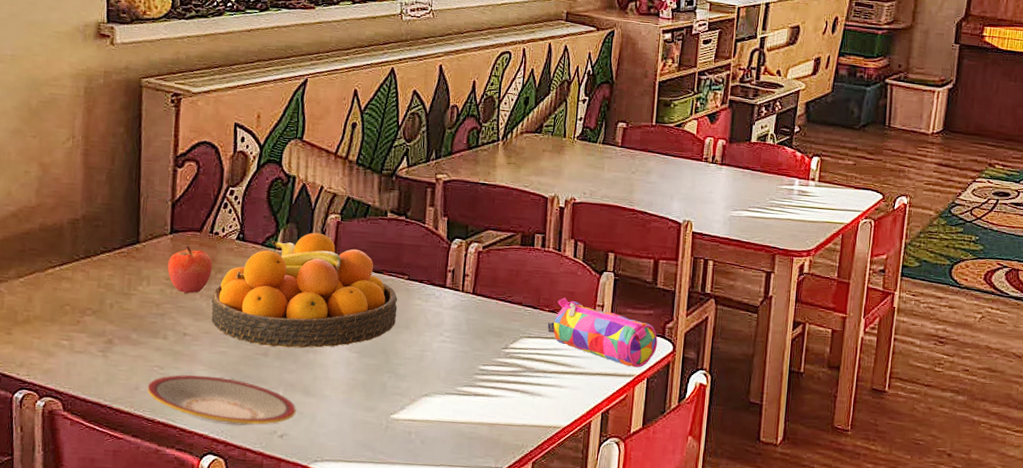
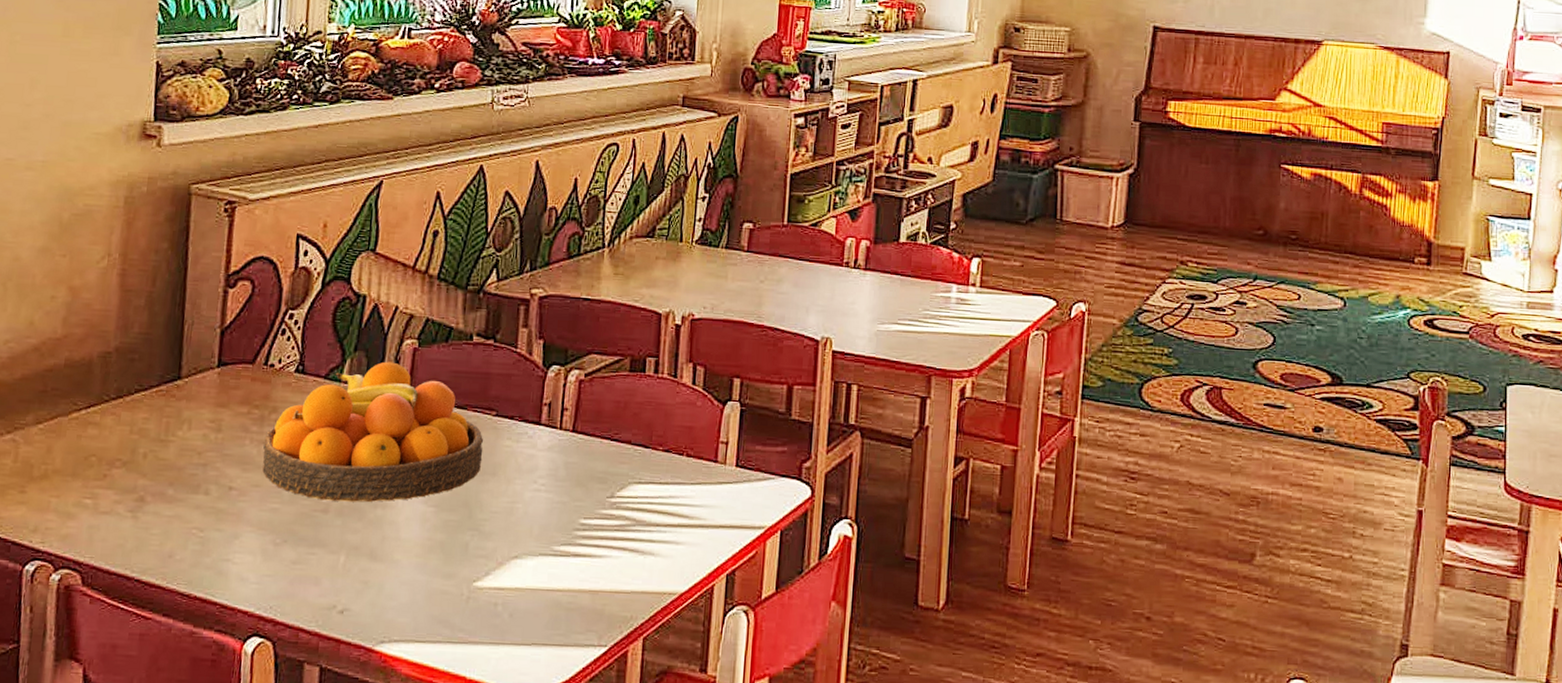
plate: present [147,374,296,426] -> none [183,537,360,600]
apple: present [167,246,212,294] -> none [212,381,266,439]
pencil case: present [547,297,658,368] -> none [661,433,793,518]

